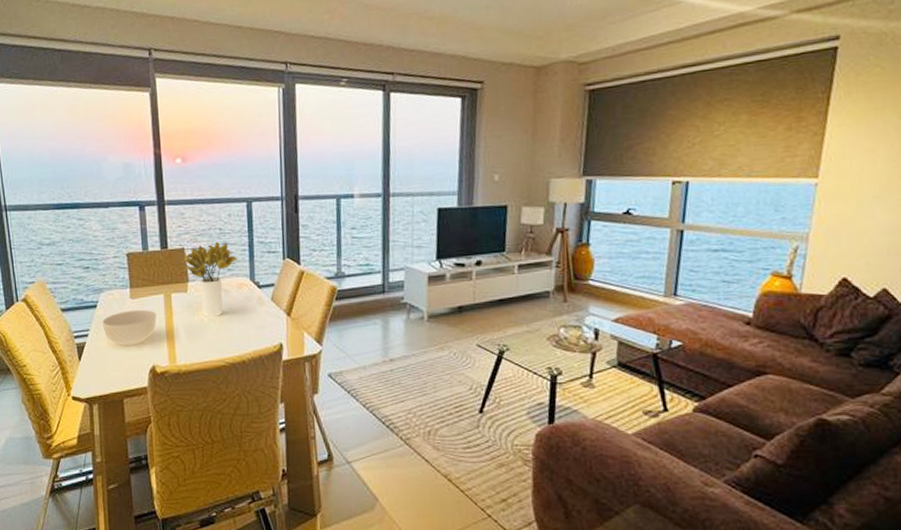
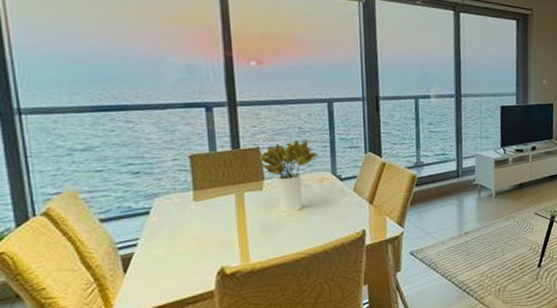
bowl: present [102,309,157,347] -> none [157,211,226,252]

